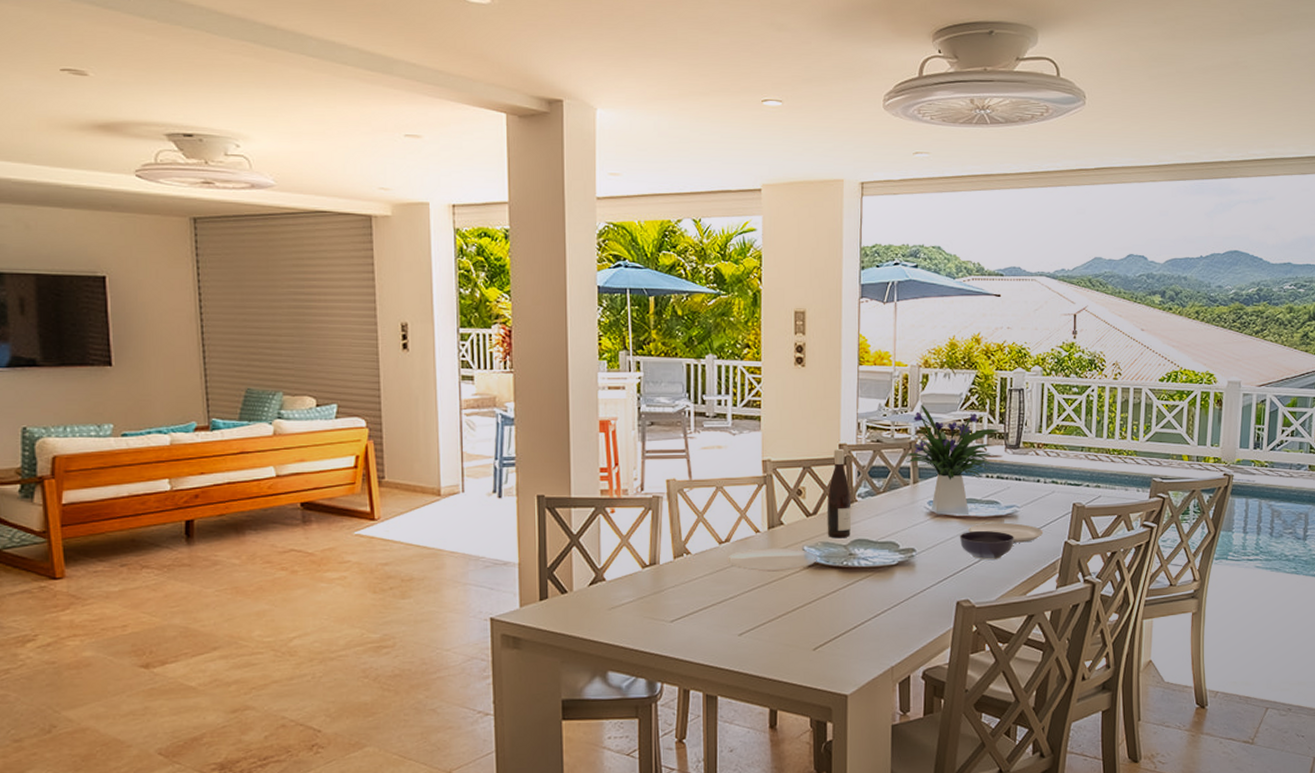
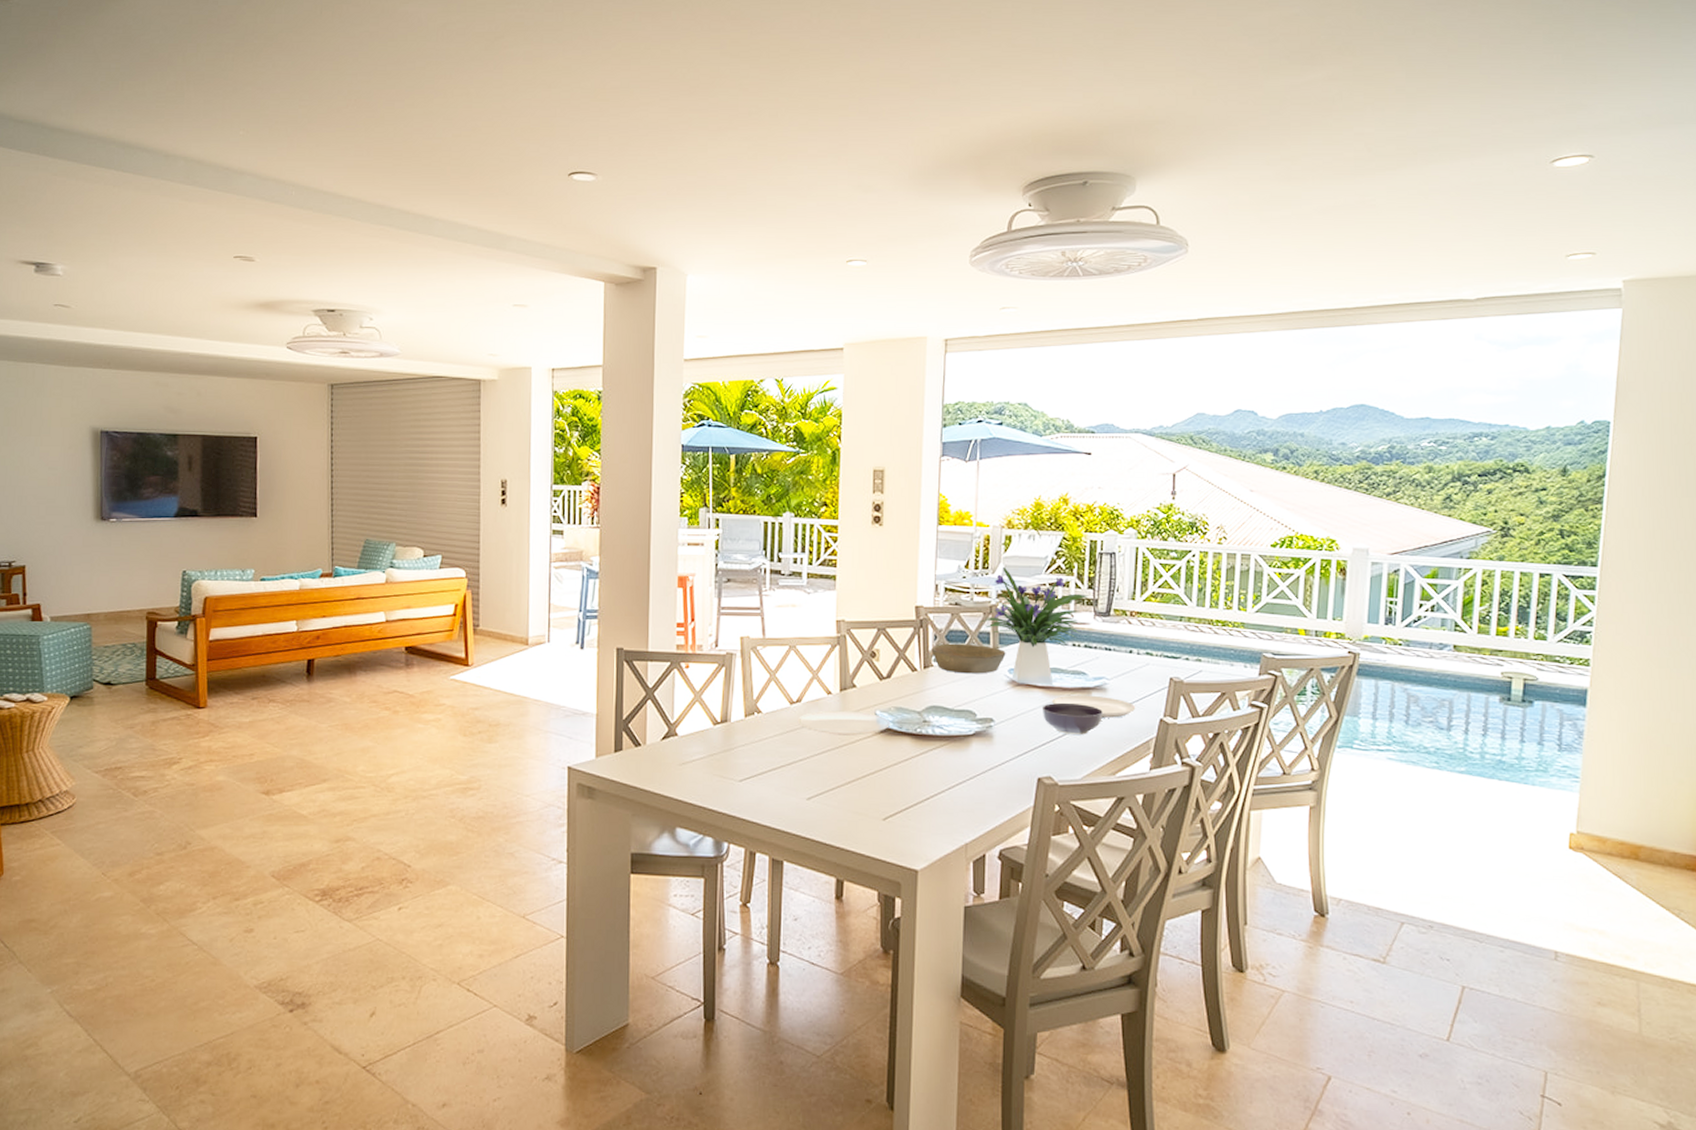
bottle: present [827,448,852,539] -> none [901,610,927,704]
bowl: none [855,479,925,507] -> present [931,643,1006,674]

